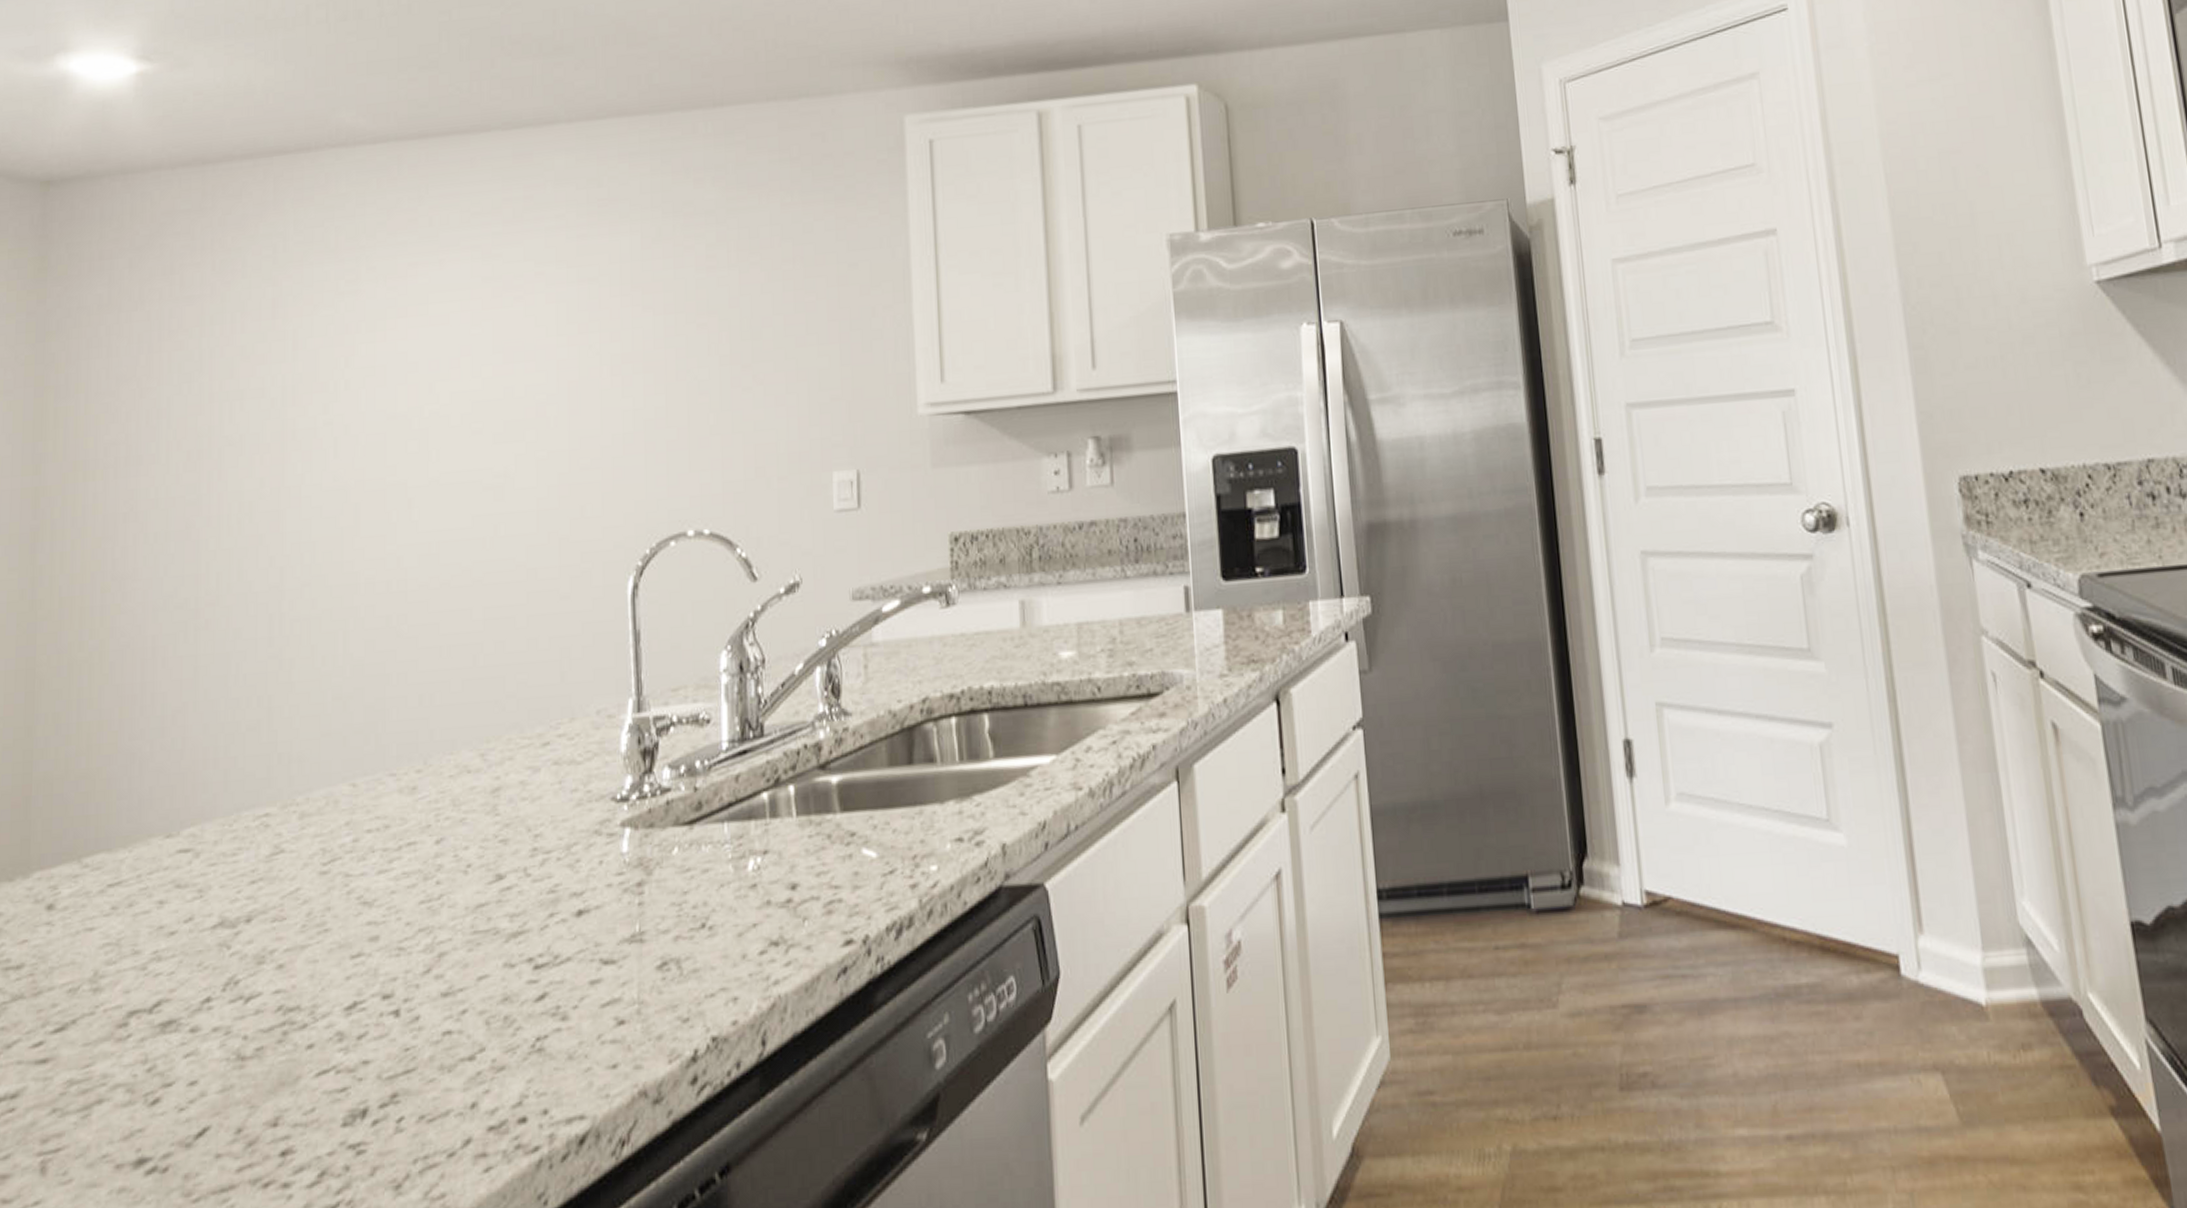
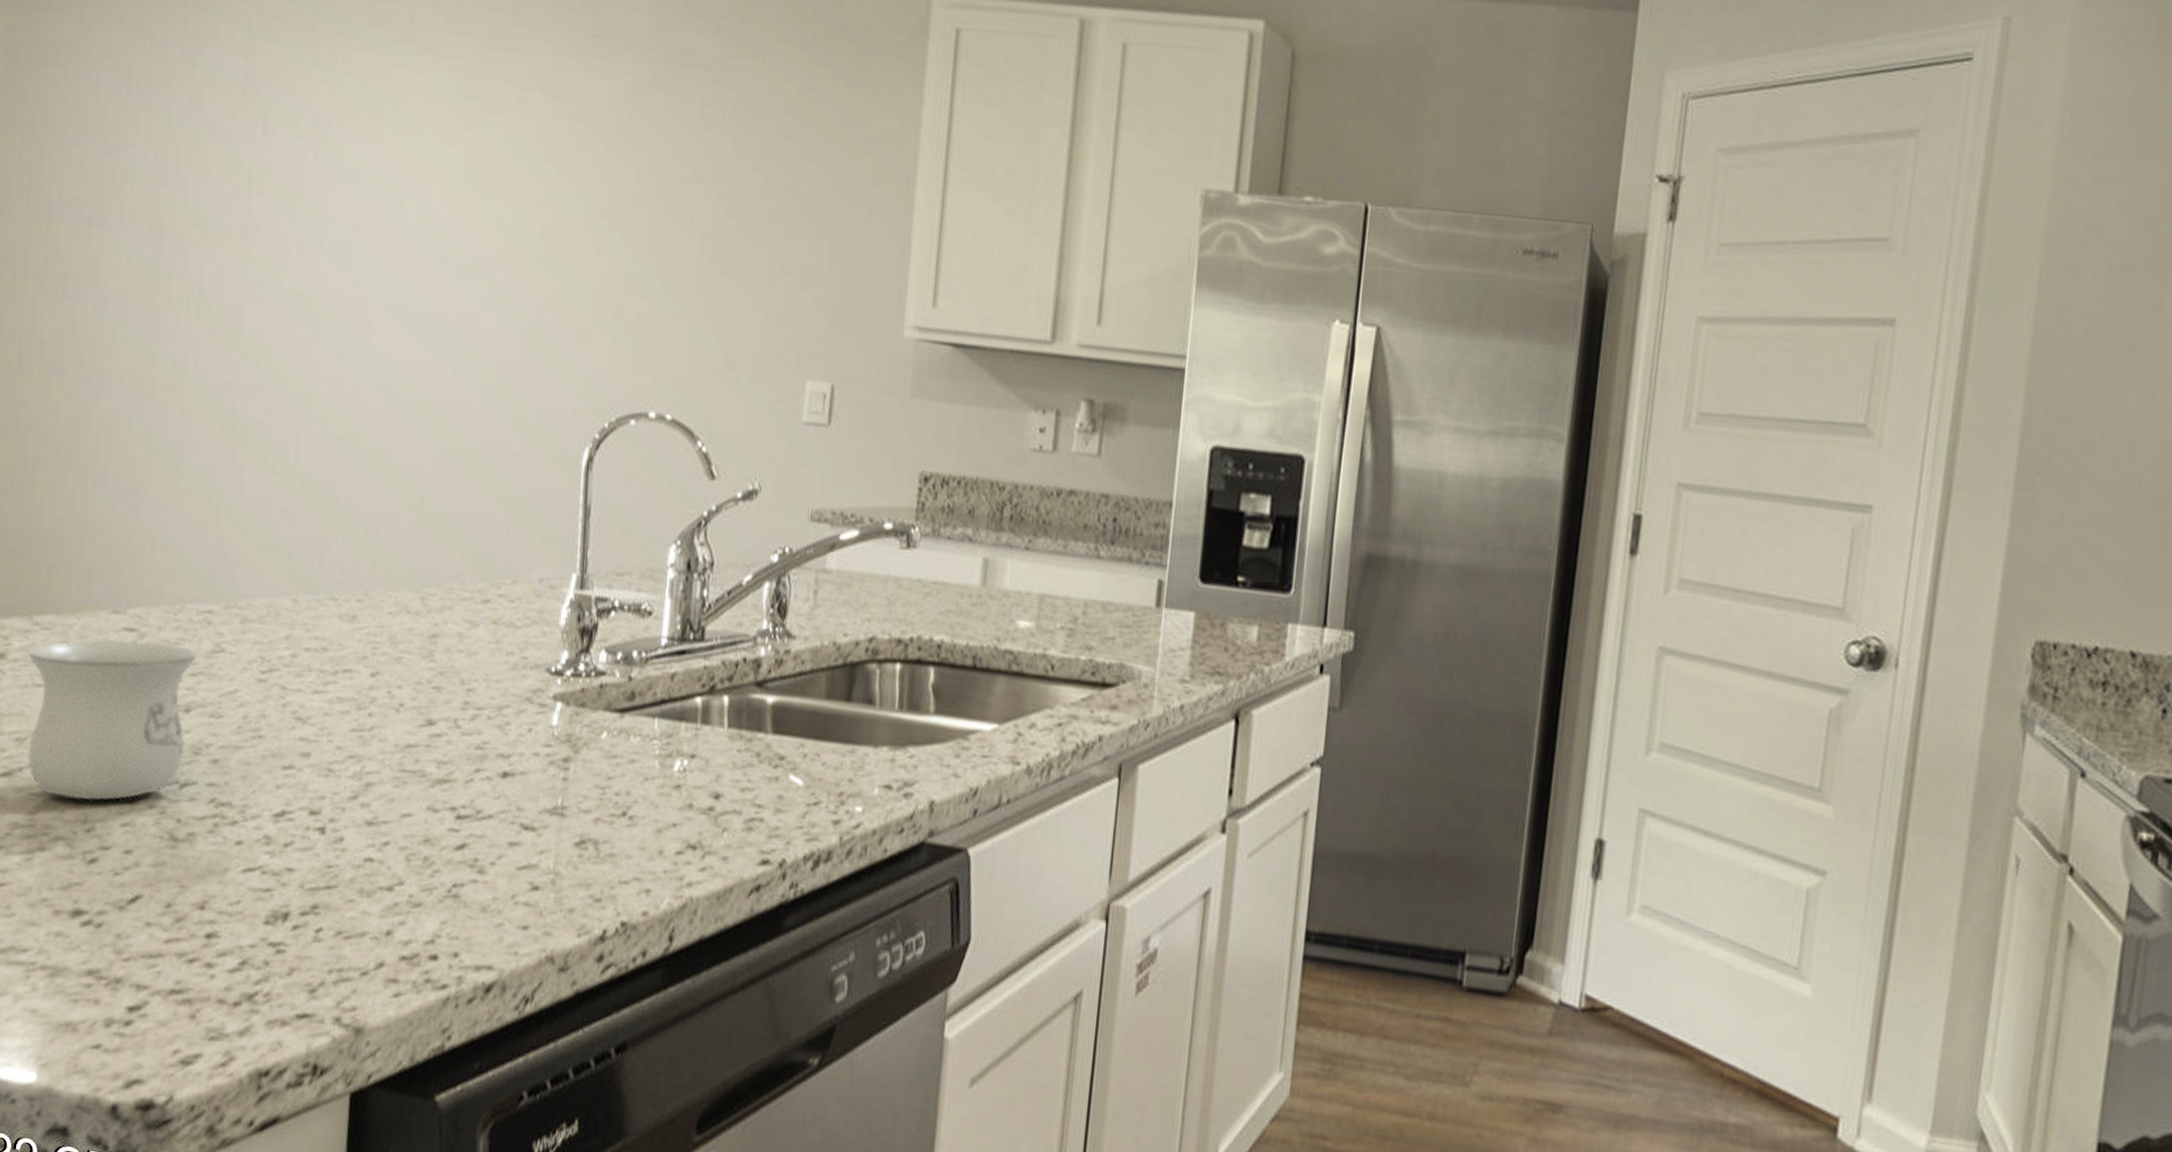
mug: none [78,855,257,1042] -> present [27,640,199,802]

